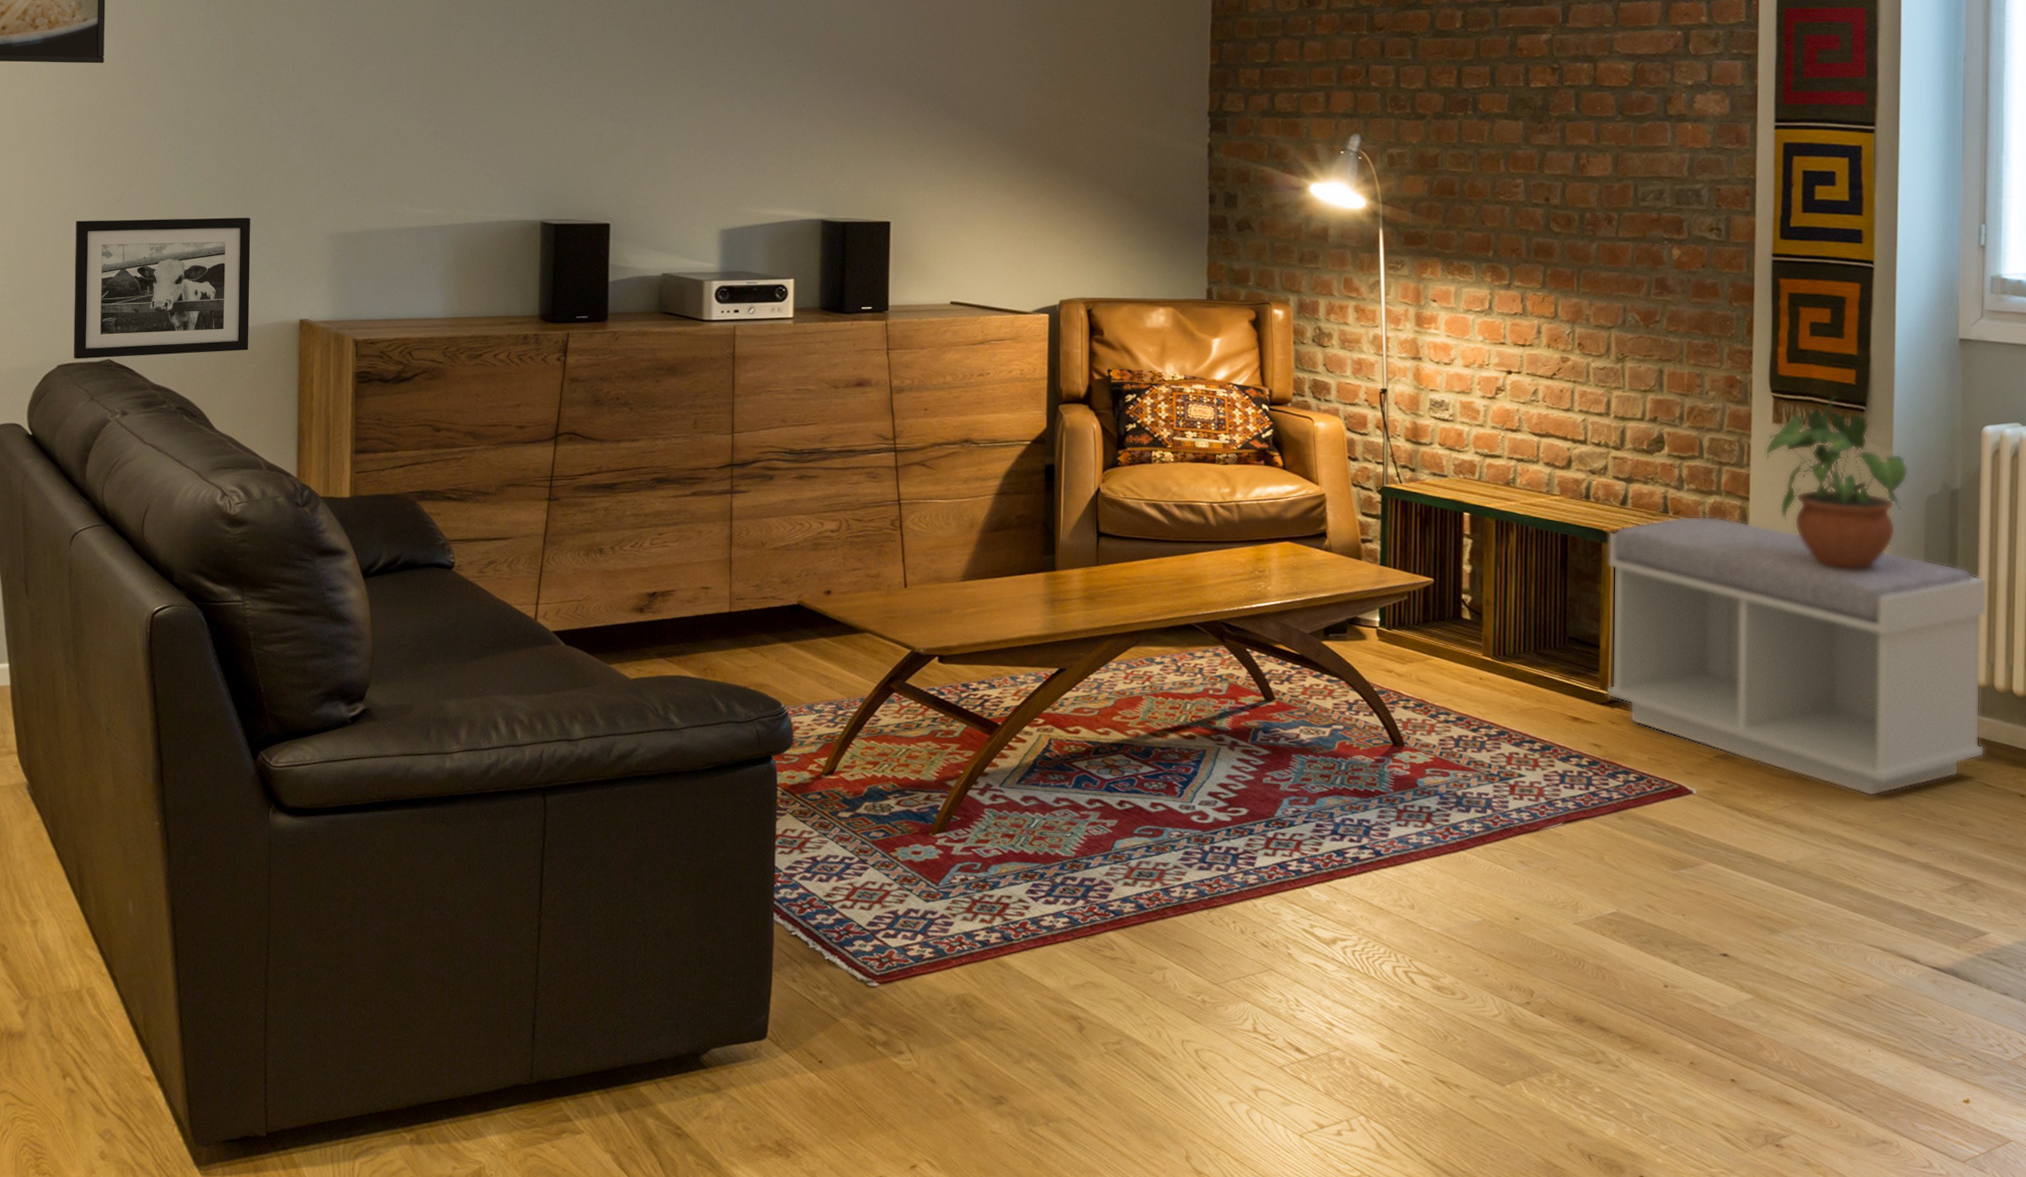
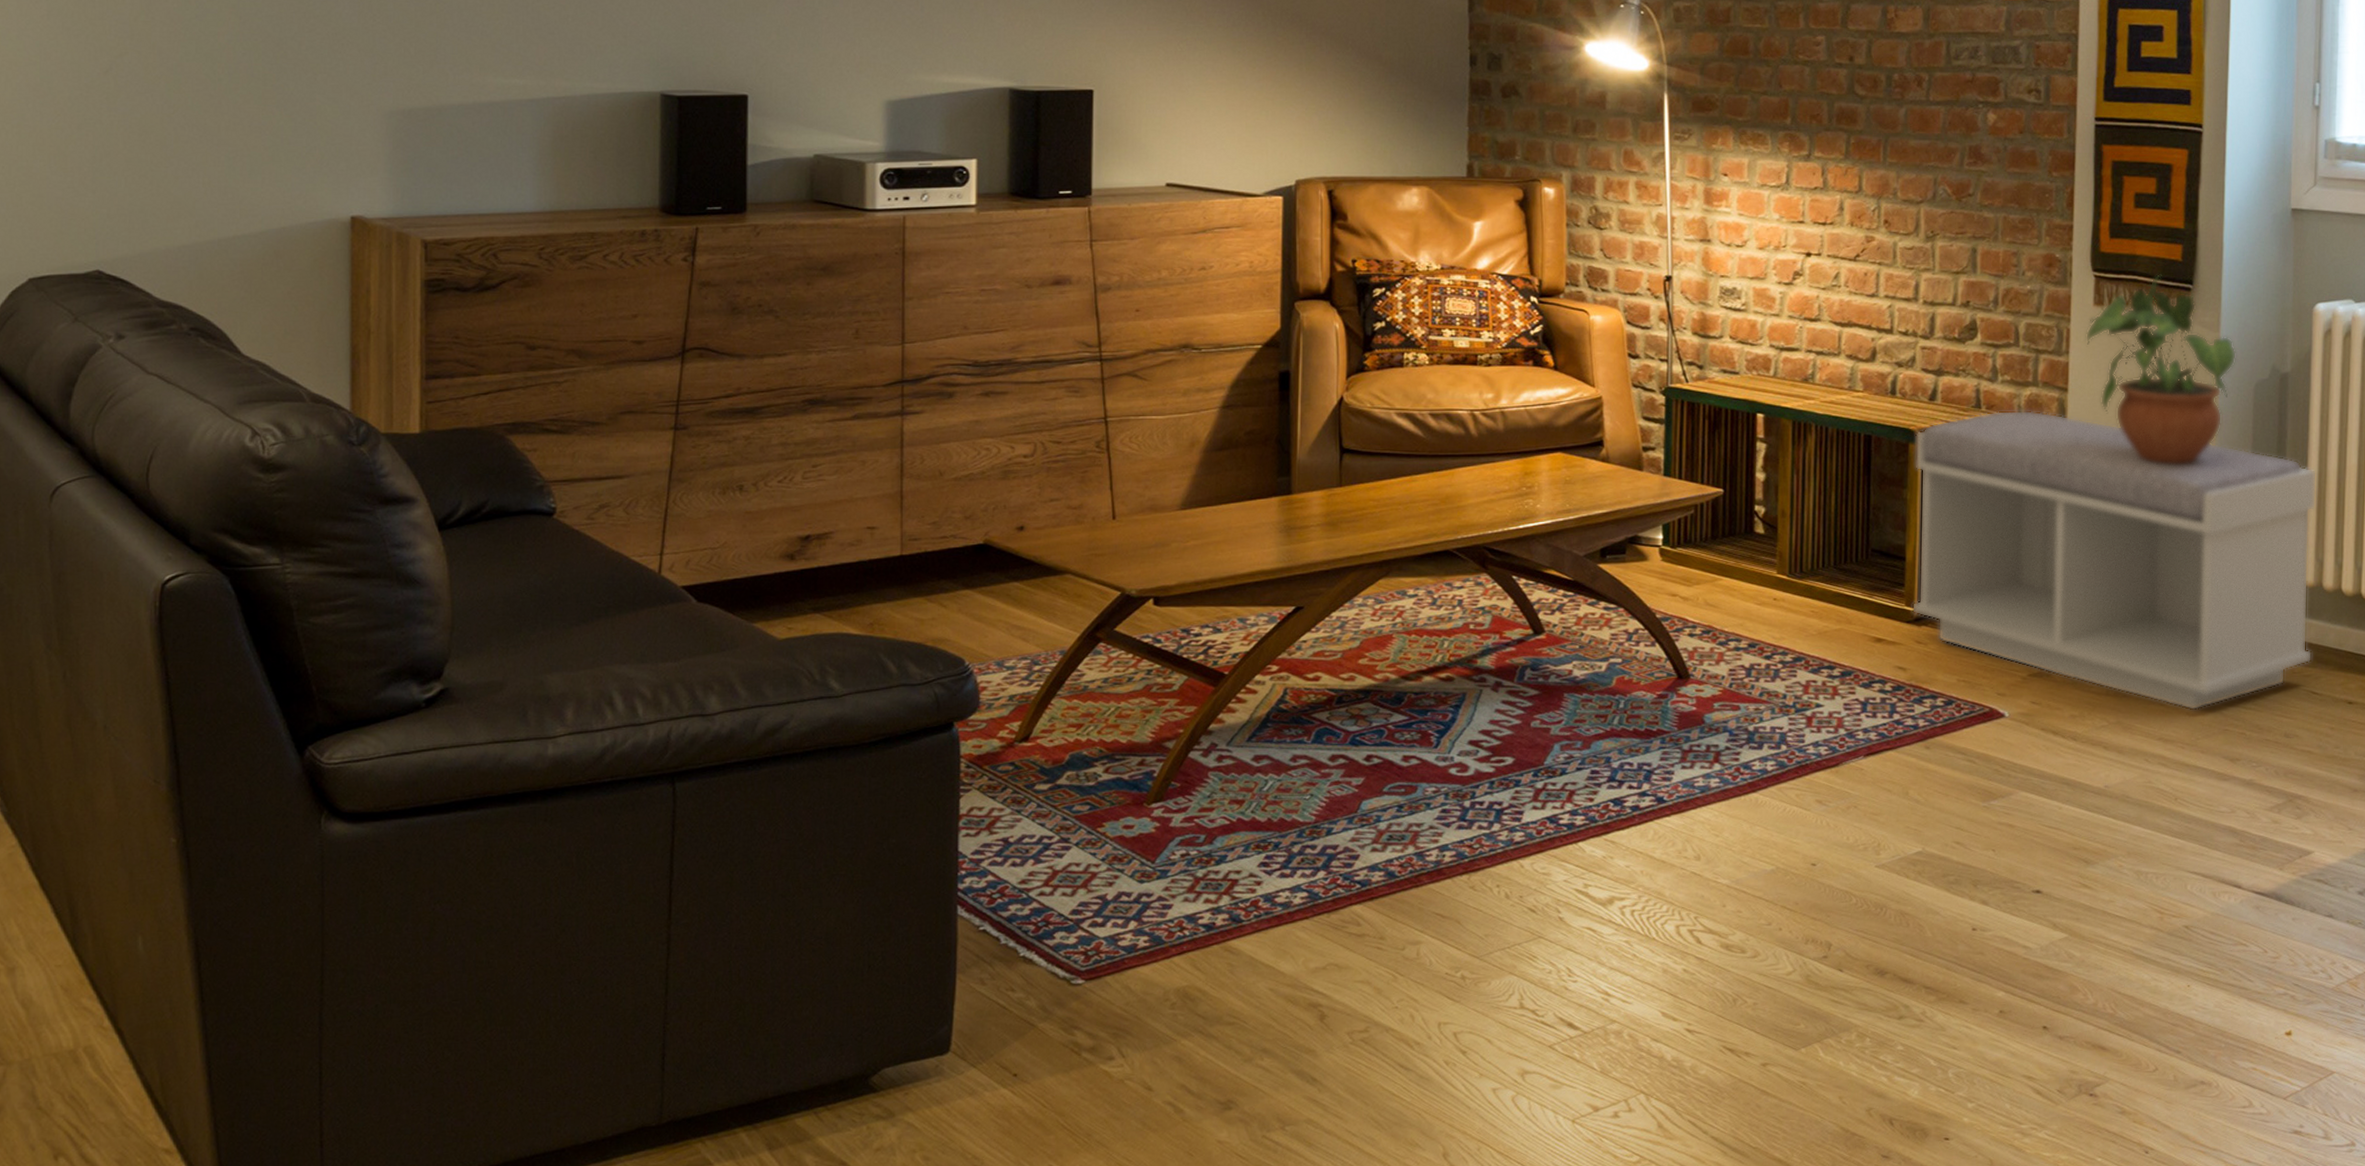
picture frame: present [73,217,251,359] -> none [49,91,285,271]

